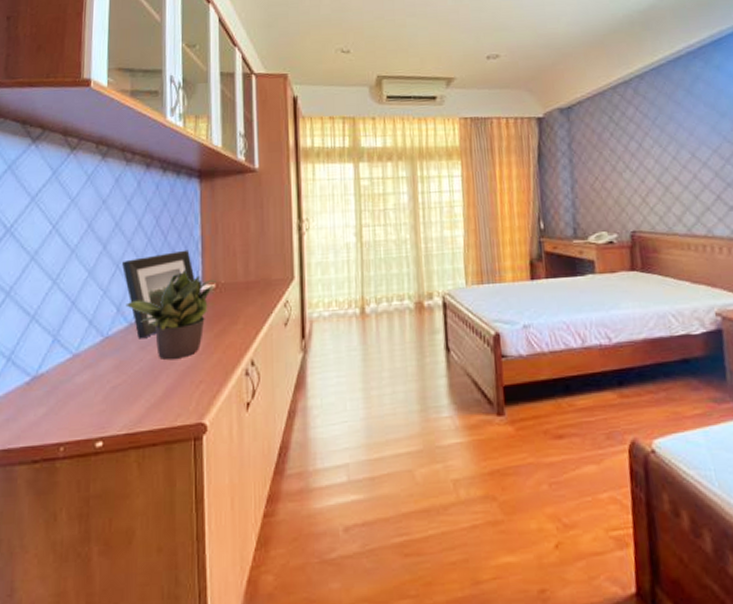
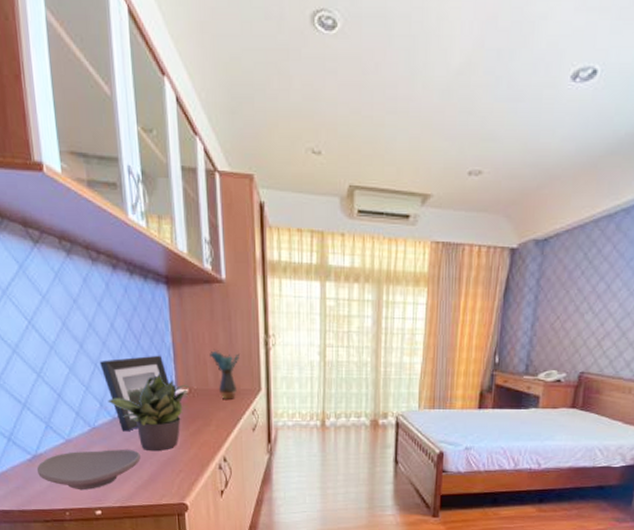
decorative bowl: none [33,360,156,416] -> present [36,450,141,489]
vase: none [240,238,271,294] -> present [210,349,240,401]

